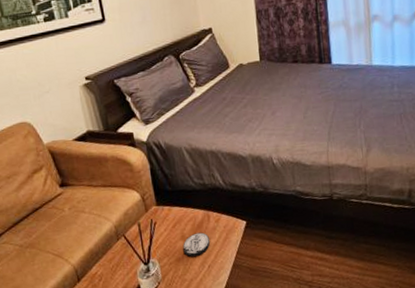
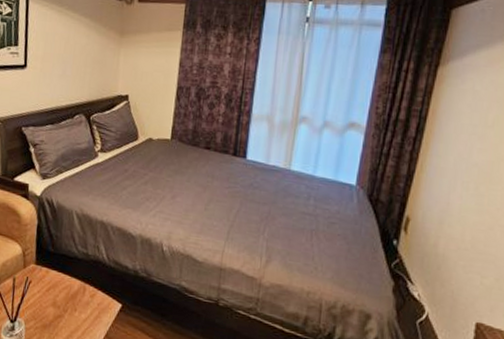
coaster: present [183,232,211,257] -> none [51,303,81,328]

